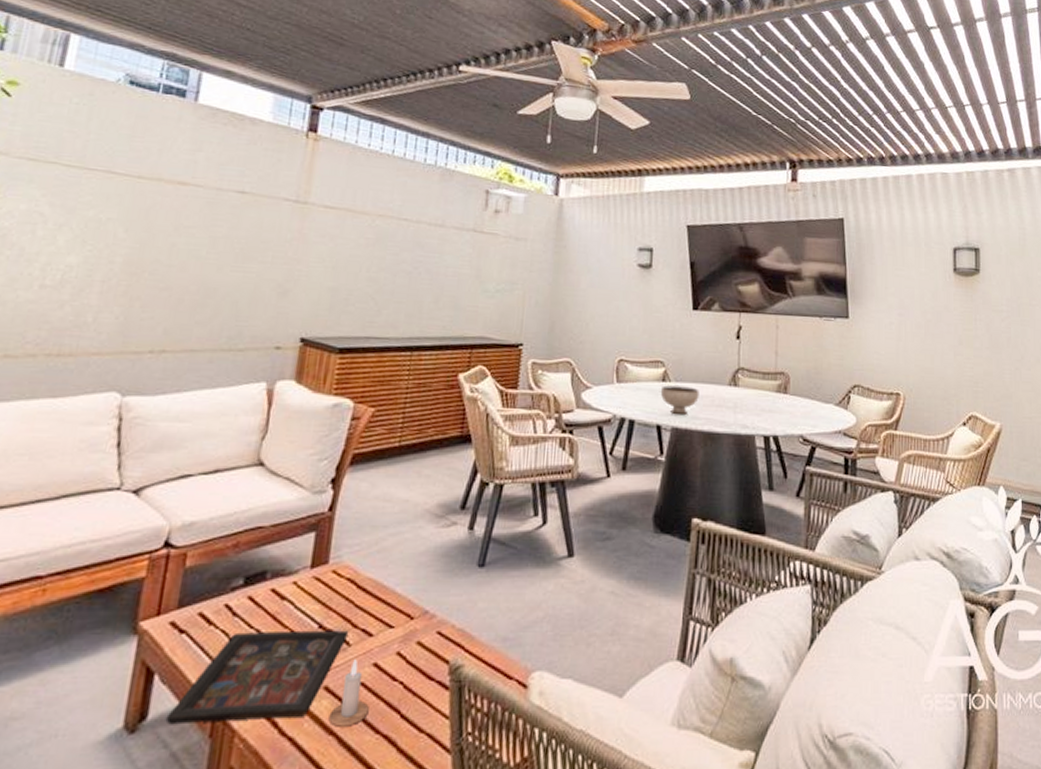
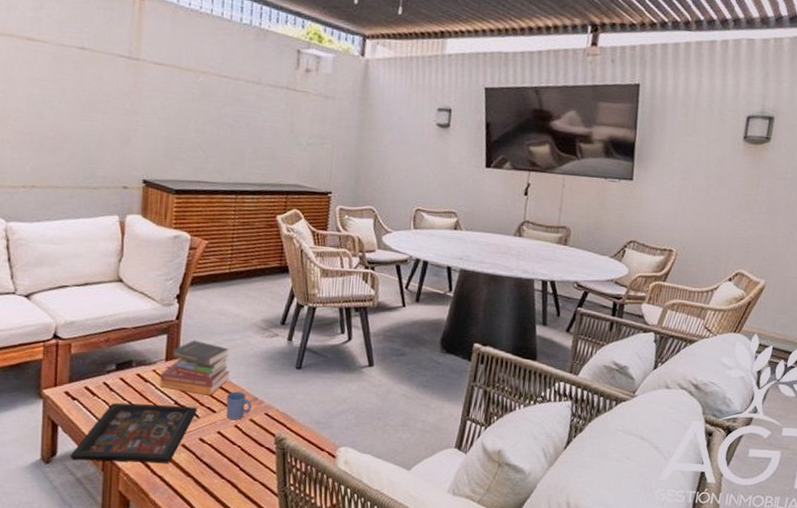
books: none [300,537,394,613] -> present [159,340,230,396]
candle: present [328,659,369,727] -> none [187,428,216,473]
mug: none [386,604,420,645] -> present [226,391,252,421]
bowl: present [660,385,699,414] -> none [452,233,487,259]

